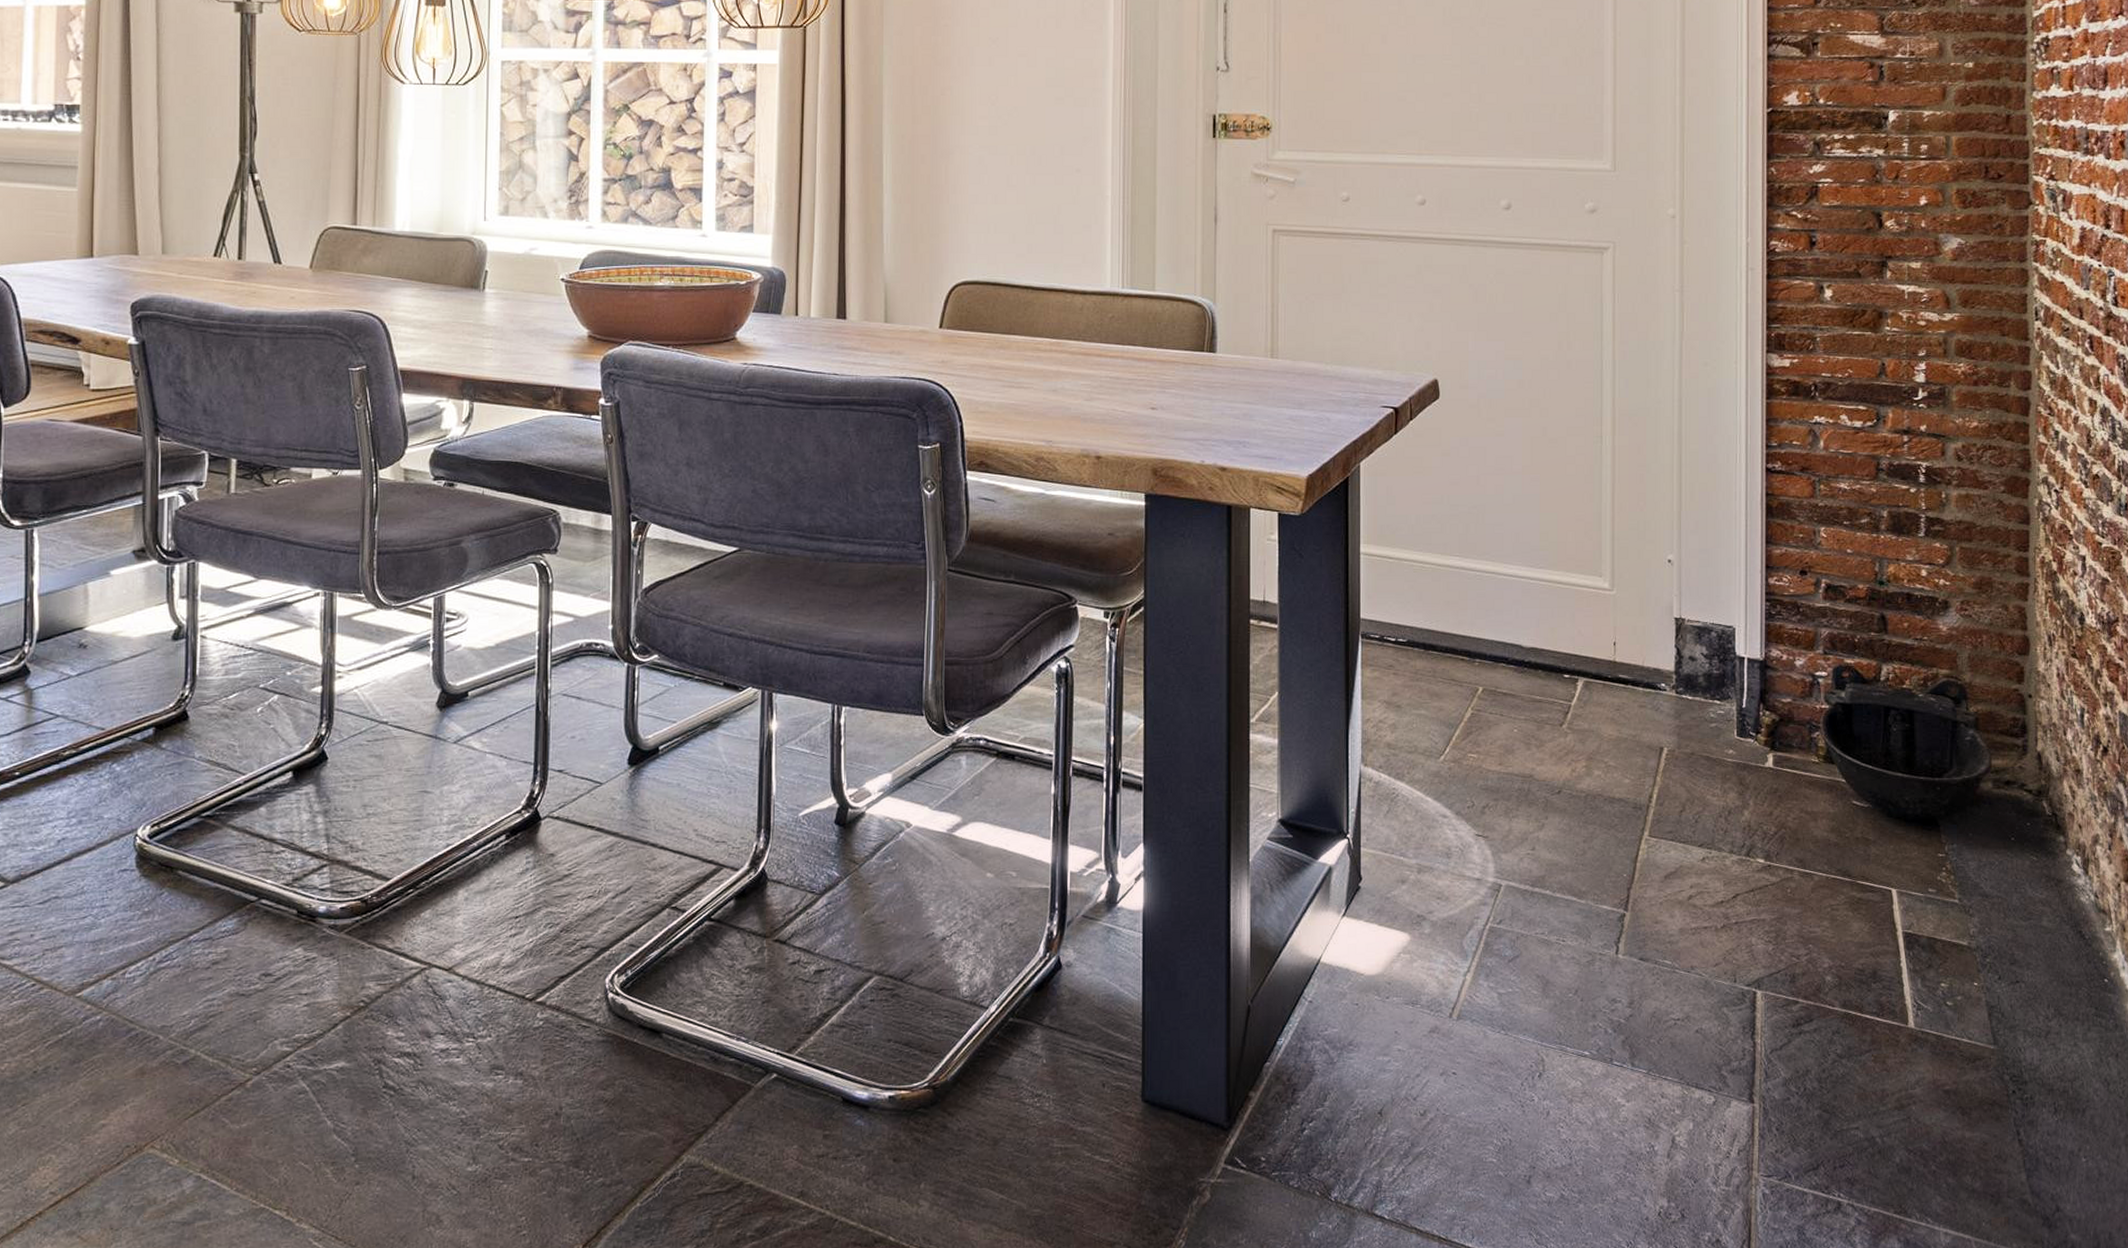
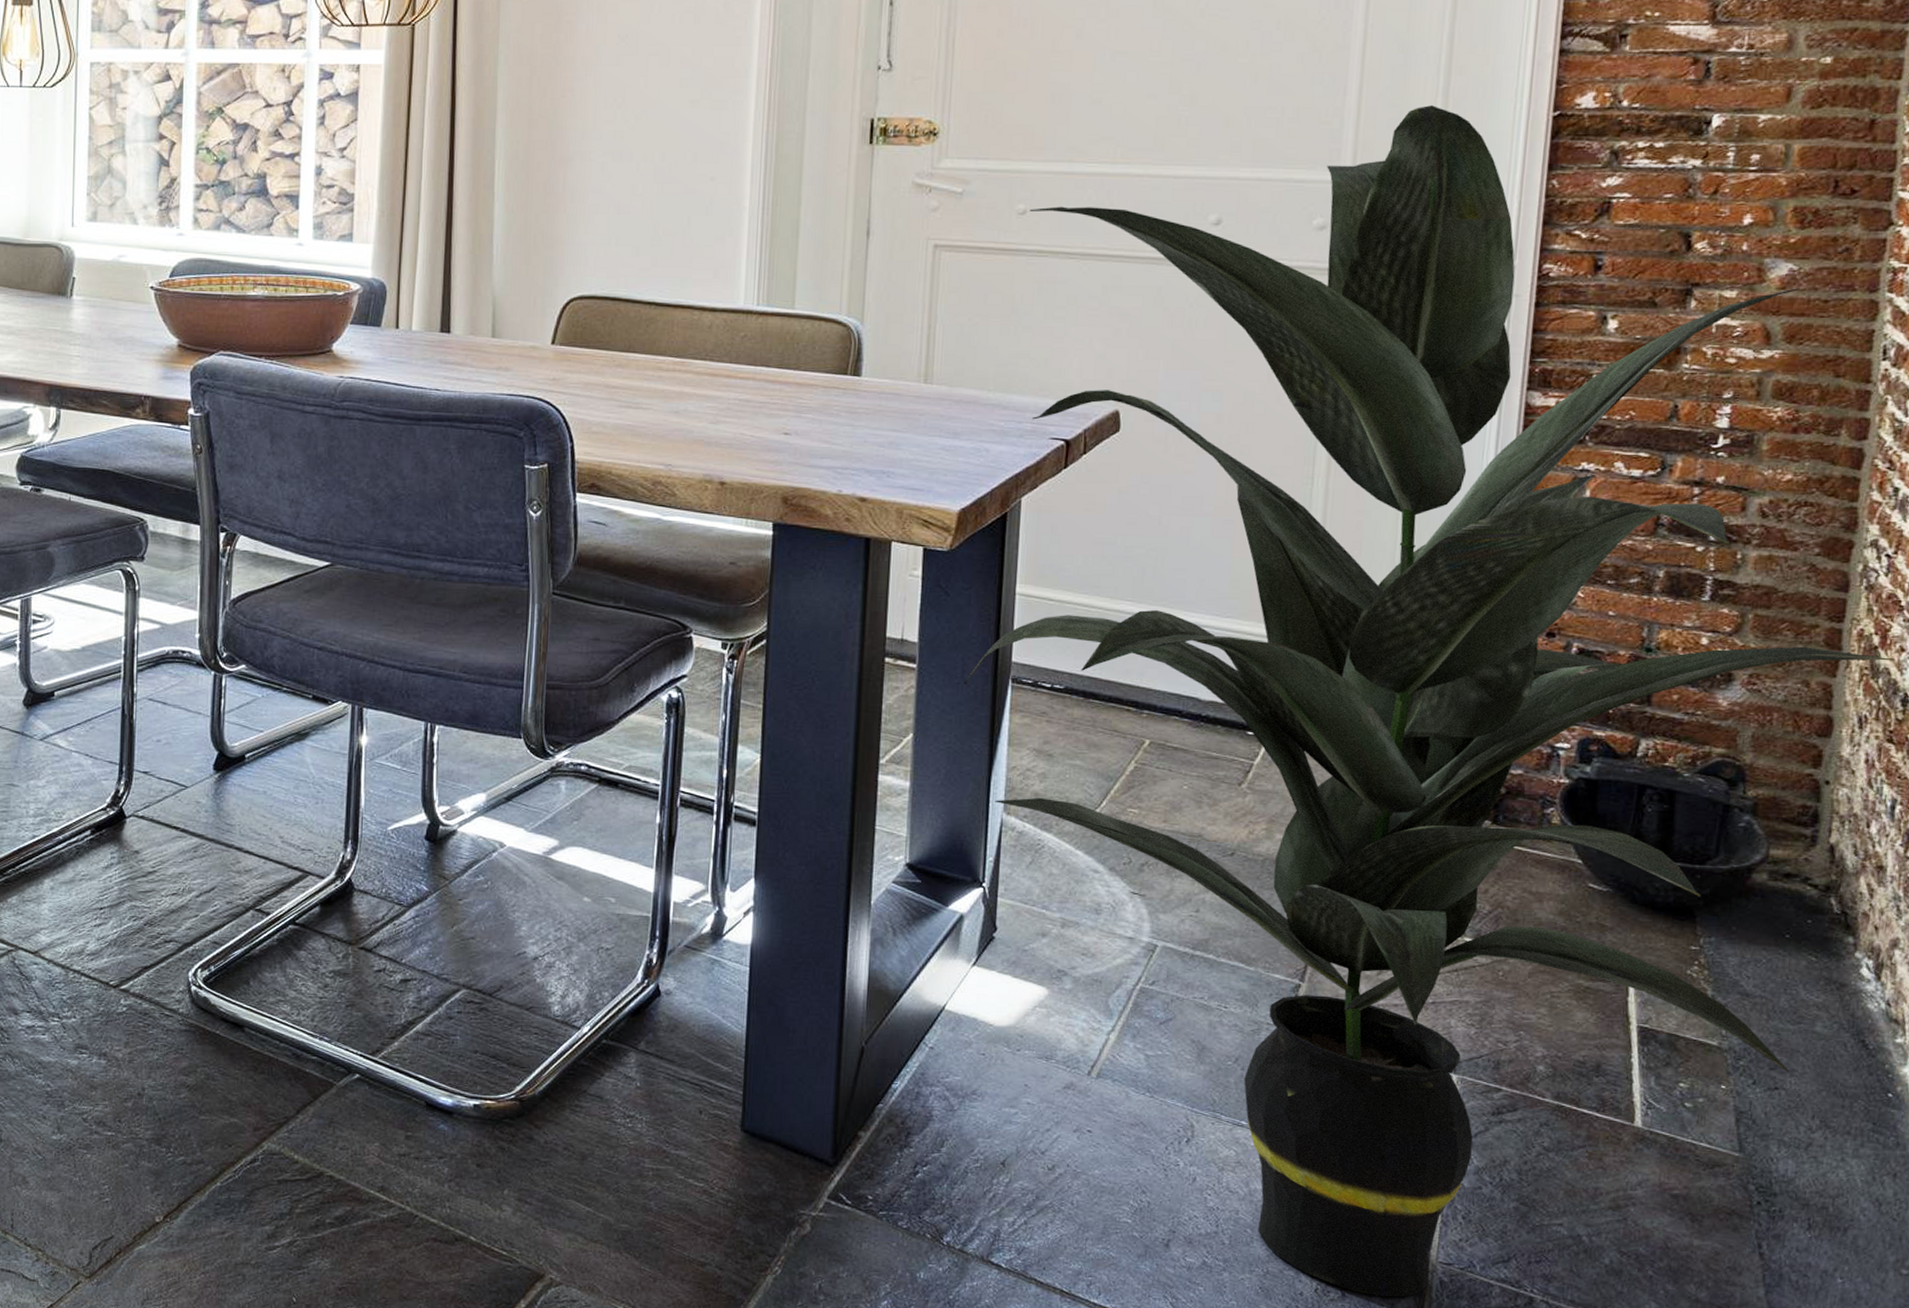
indoor plant: none [1319,103,2071,1215] -> present [963,105,1895,1297]

